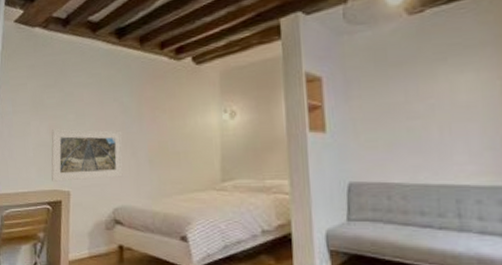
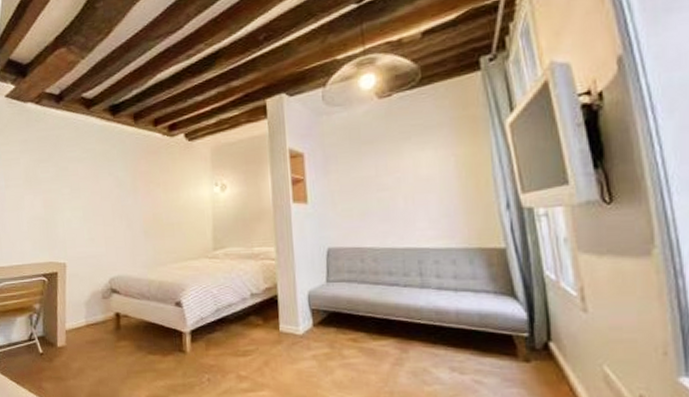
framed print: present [51,129,123,182] -> none [46,202,119,254]

